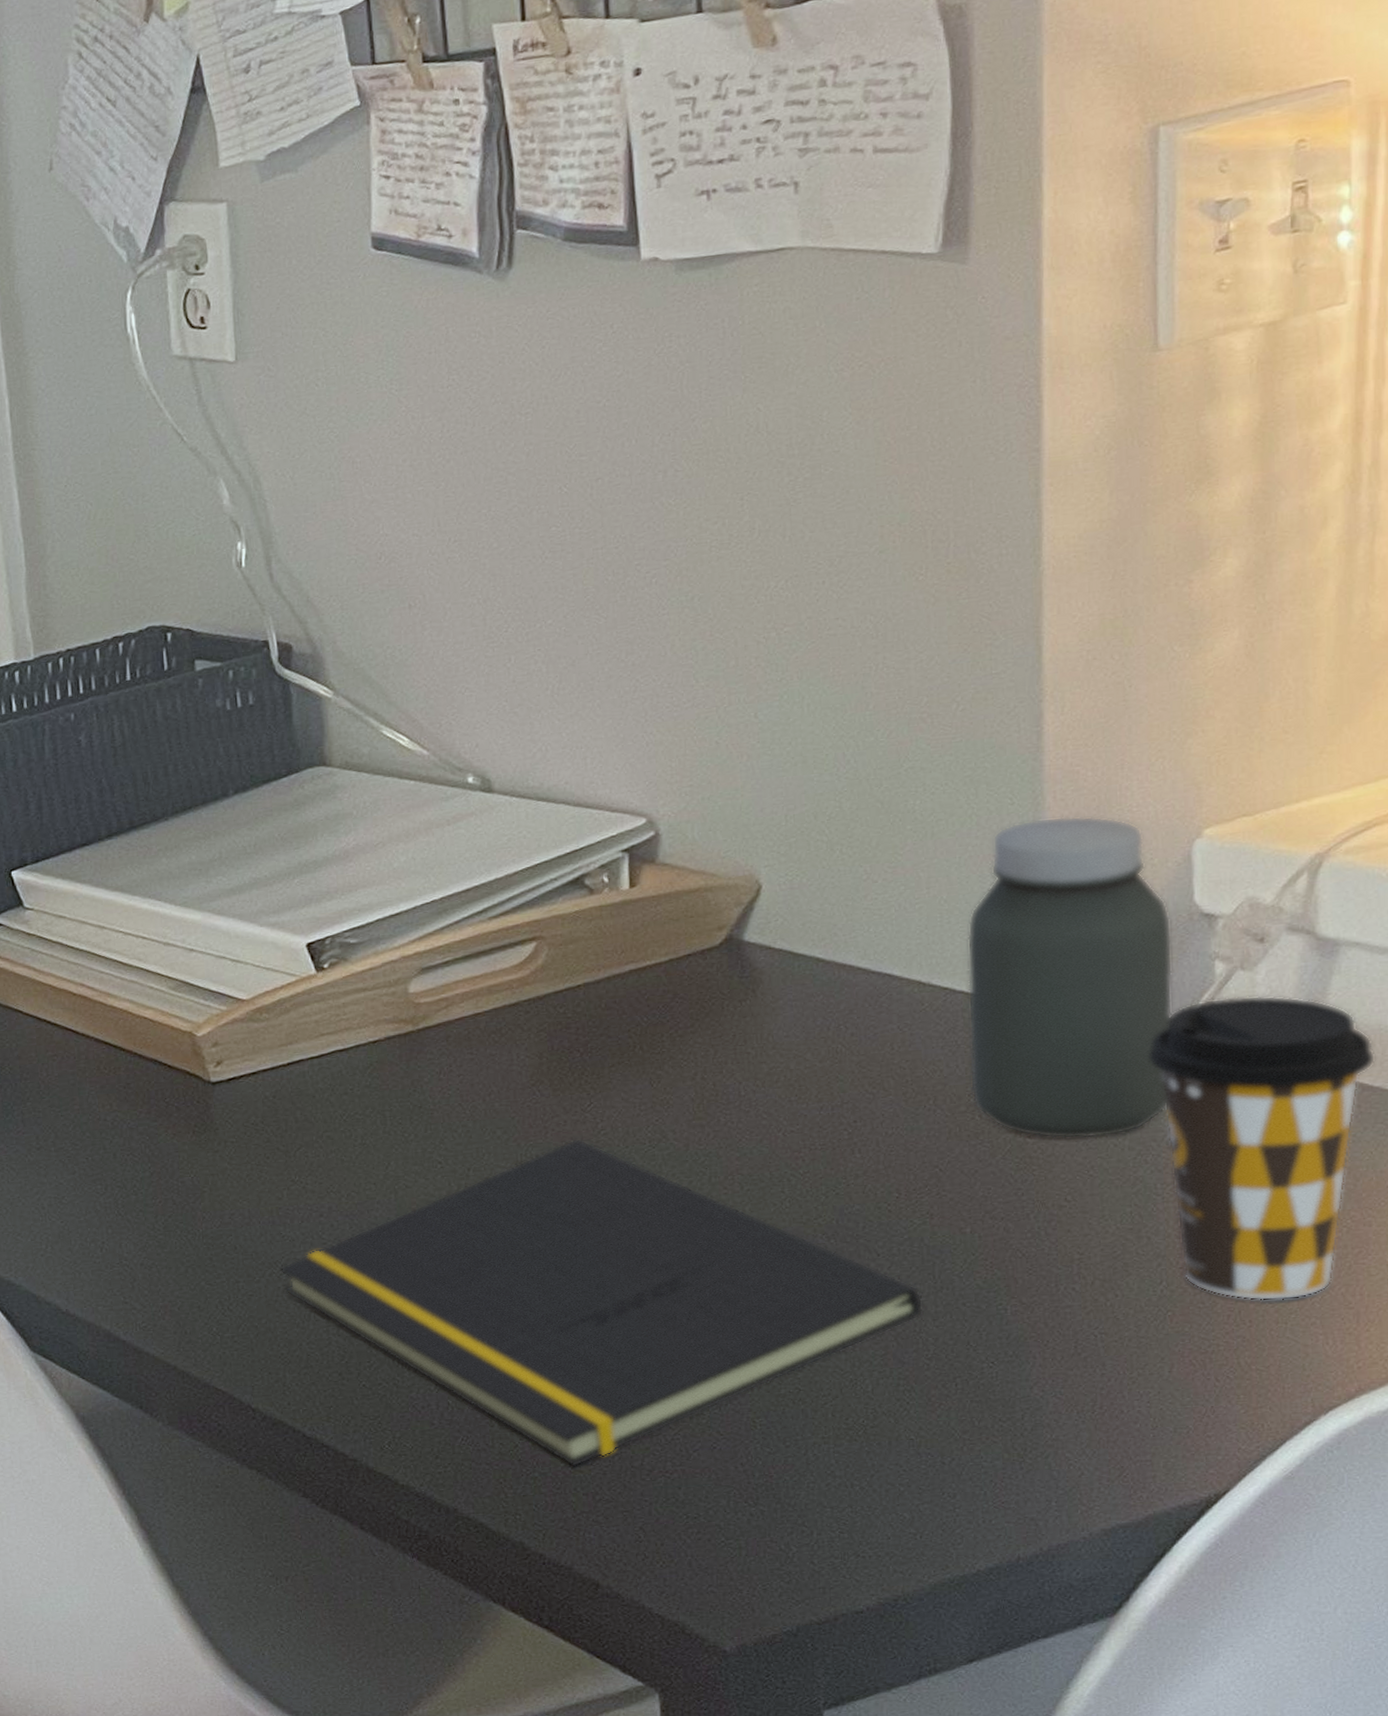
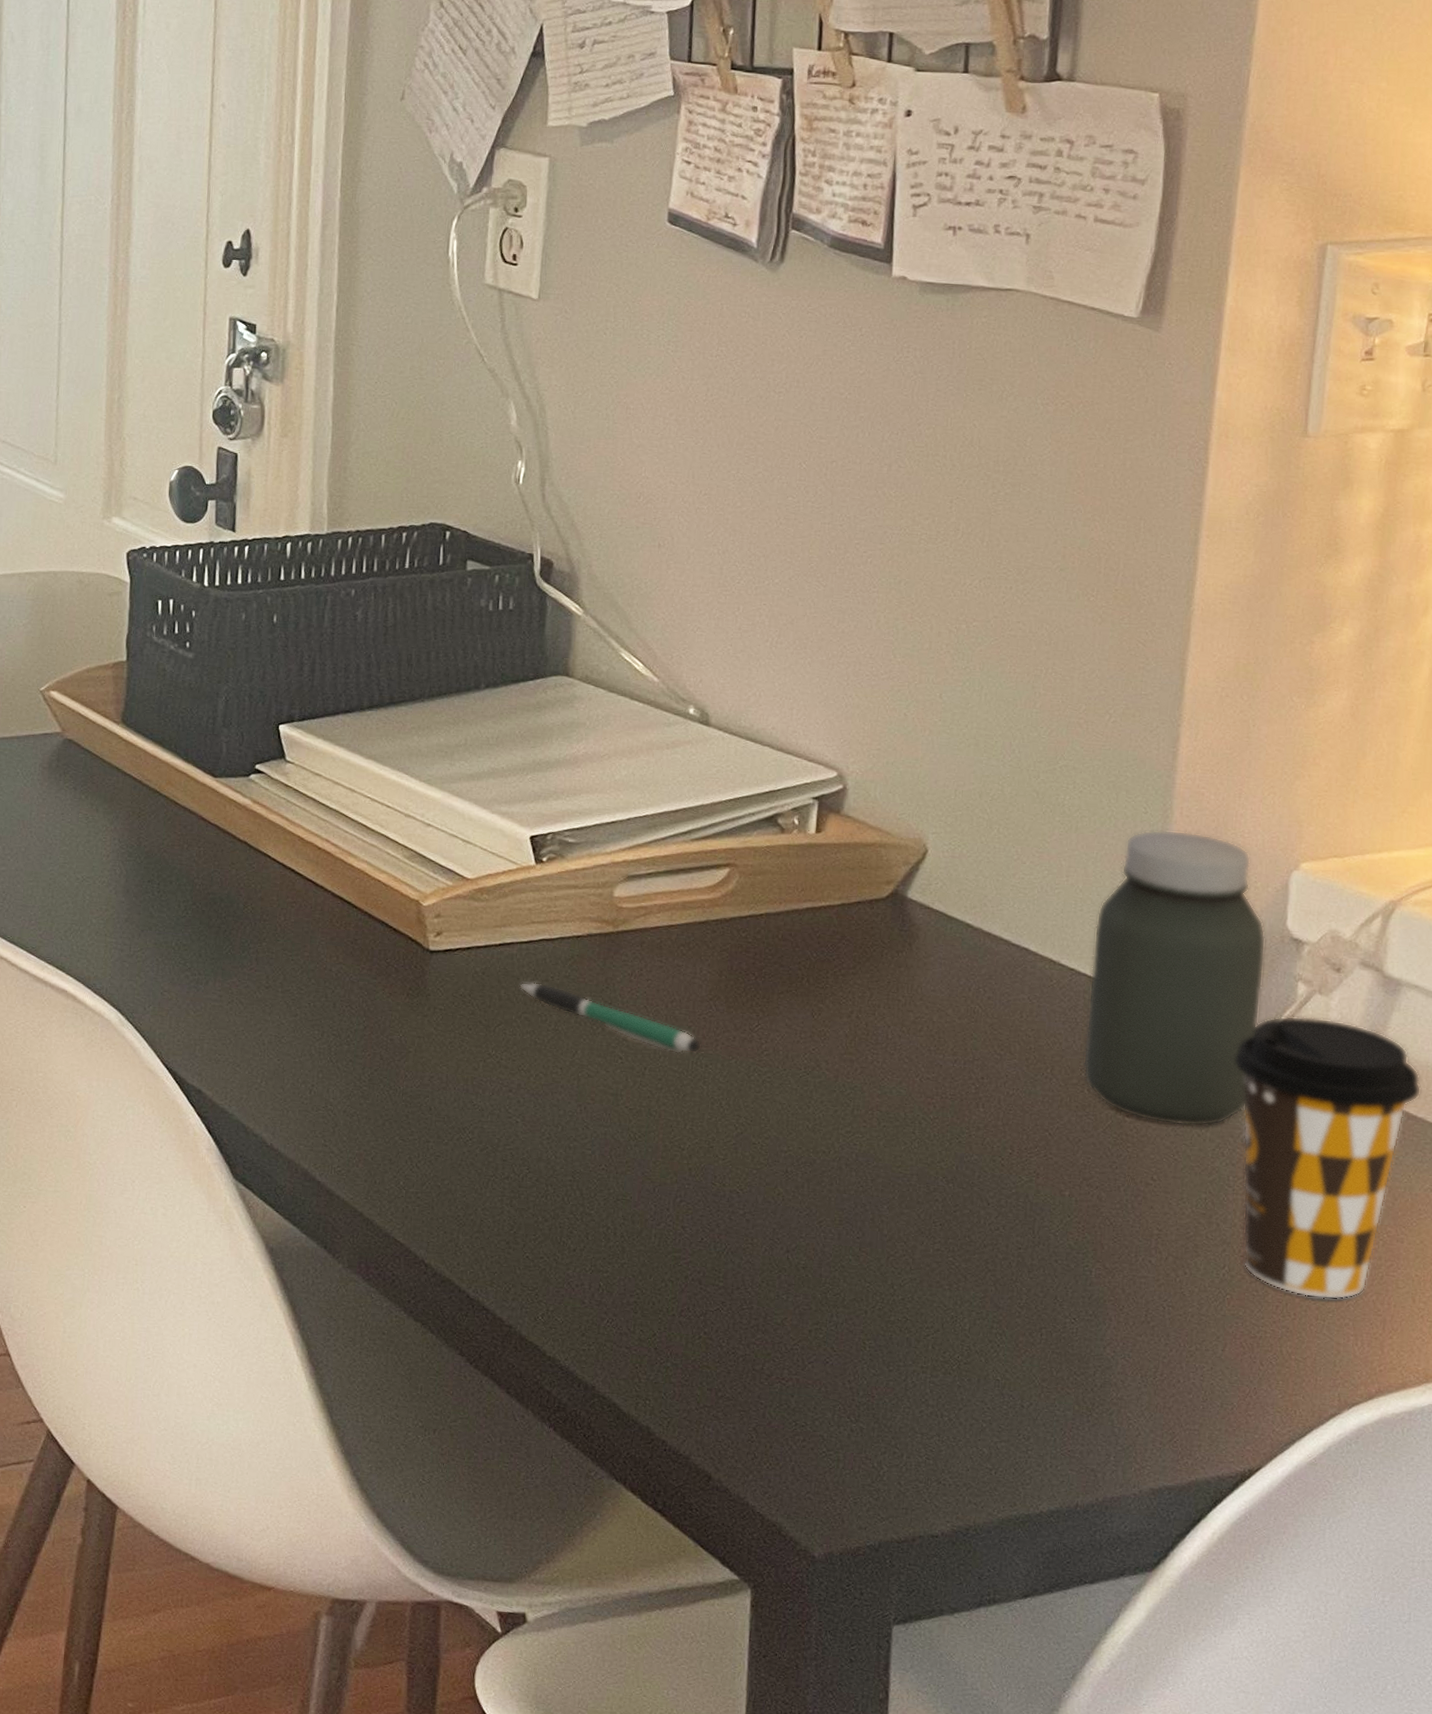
notepad: present [279,1138,924,1467] -> none [466,1054,1022,1363]
pen: none [316,1096,530,1149] -> present [519,981,702,1055]

